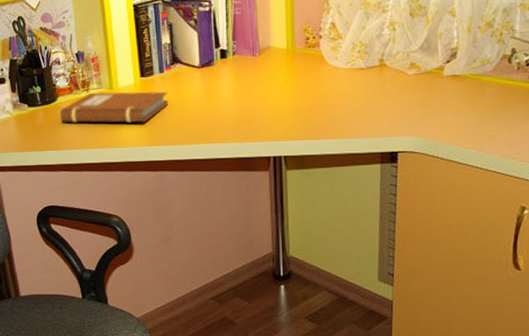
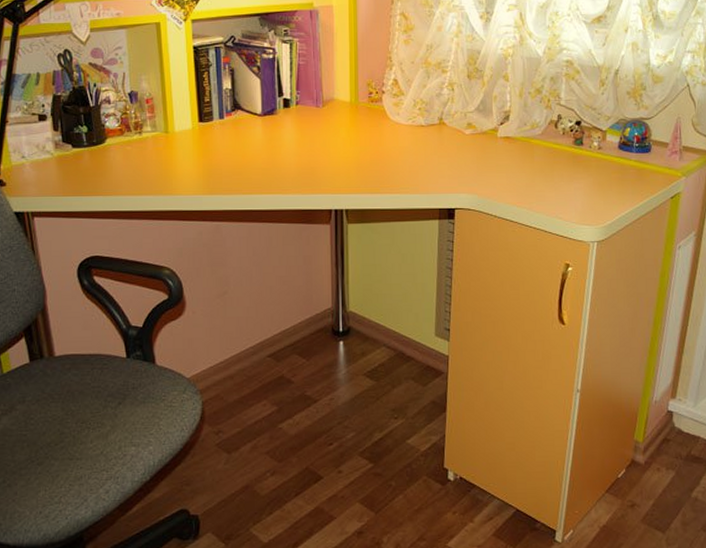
notebook: present [59,91,169,123] -> none [108,135,228,170]

